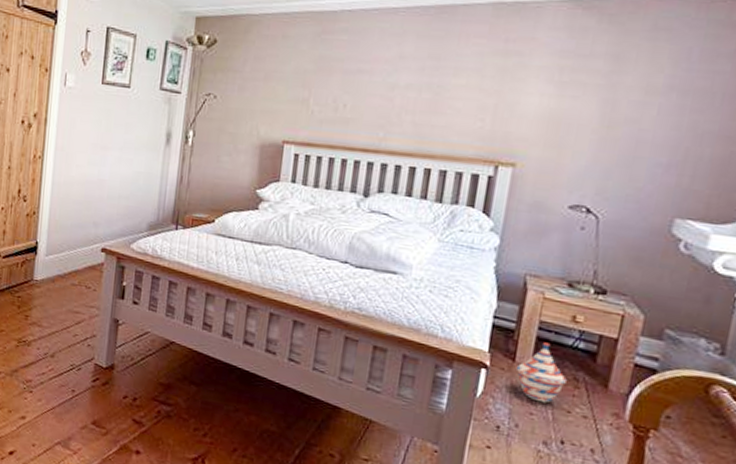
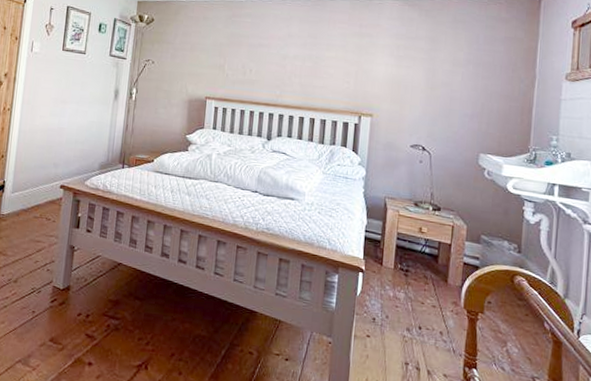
woven basket: present [515,342,567,403] -> none [383,249,419,297]

